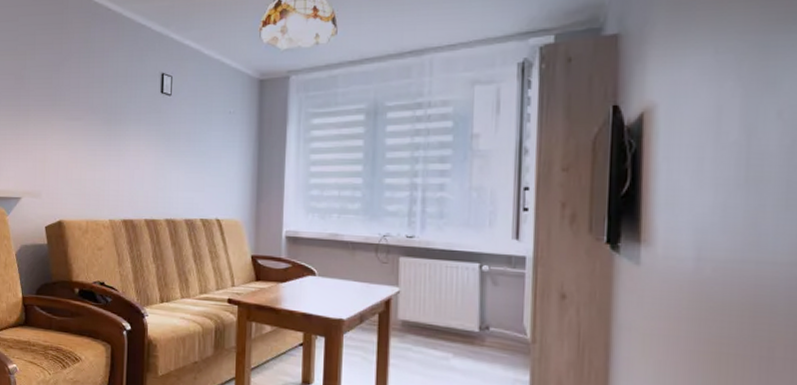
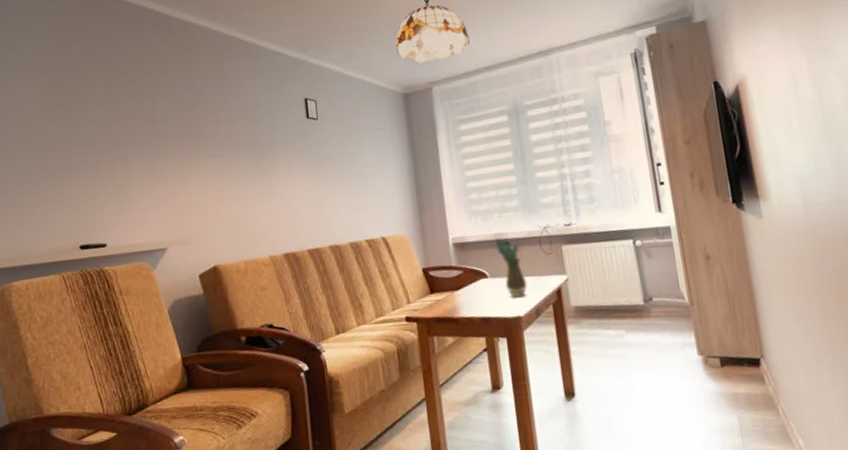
vase: none [329,237,356,301] -> present [495,237,528,298]

